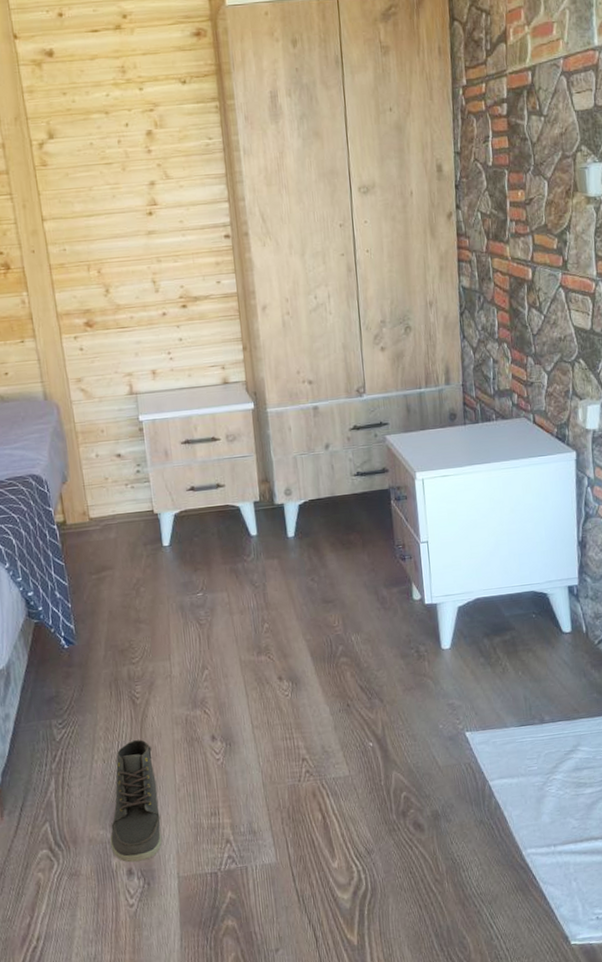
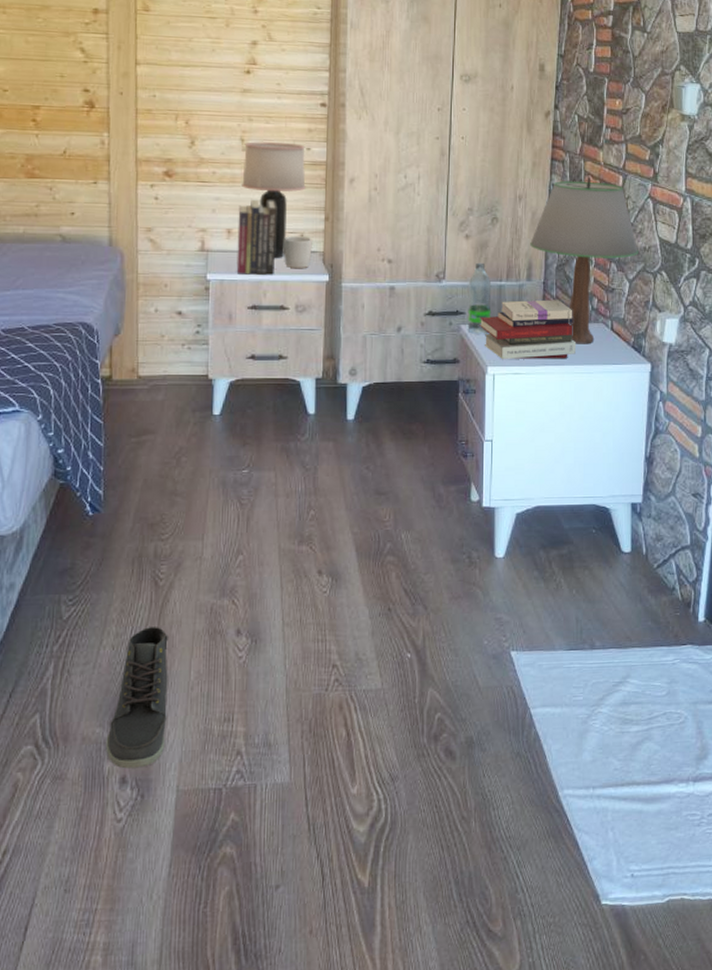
table lamp: none [156,278,221,393] -> present [242,141,306,258]
books: none [159,337,202,412] -> present [236,199,277,275]
mug: none [207,368,235,401] -> present [284,236,312,269]
bottle: none [388,372,415,444] -> present [468,262,492,335]
books: none [403,400,500,465] -> present [479,299,576,360]
table lamp: none [445,273,554,441] -> present [530,176,638,344]

